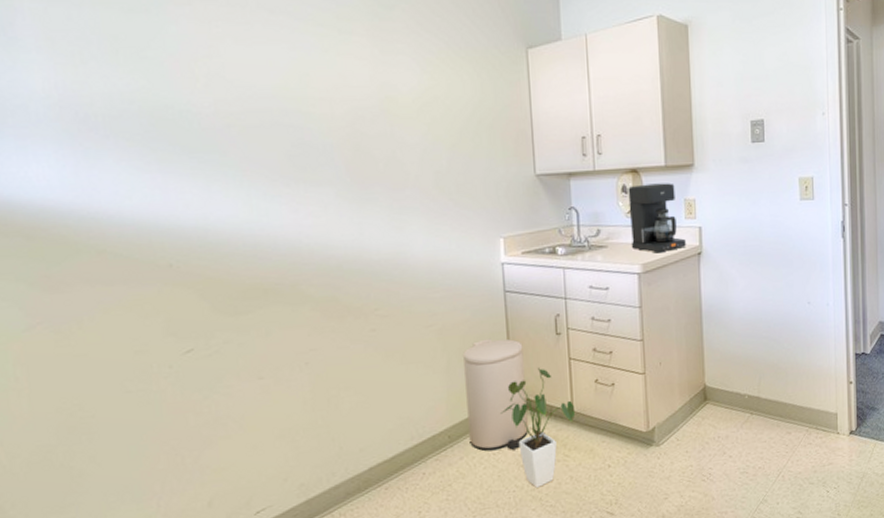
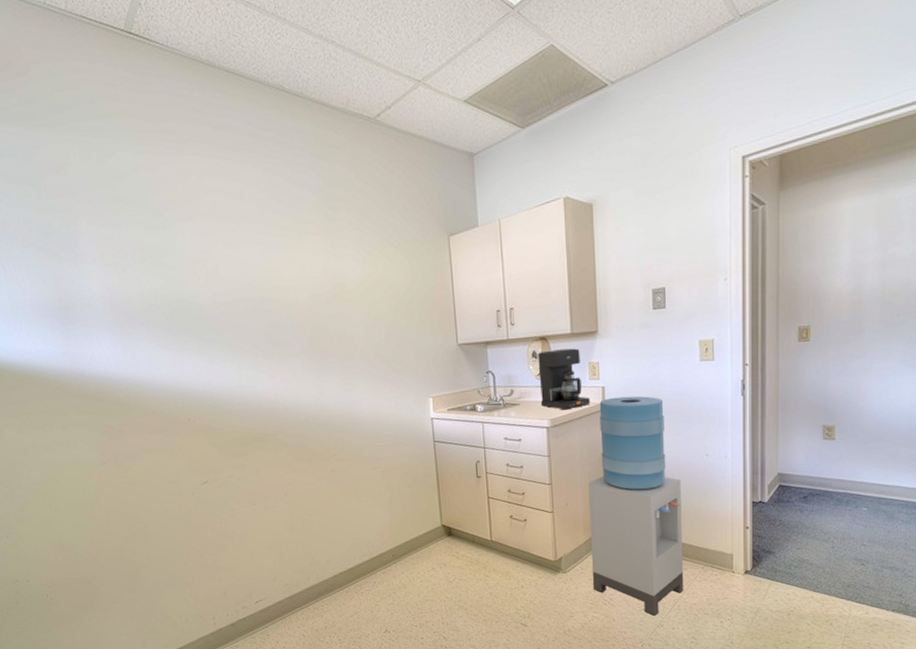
pedal bin: present [462,338,528,452] -> none [401,479,455,569]
house plant: present [501,368,576,488] -> none [433,504,494,600]
water cooler: none [684,237,788,490] -> present [588,396,684,616]

